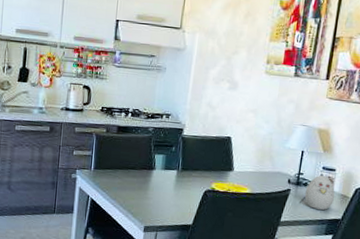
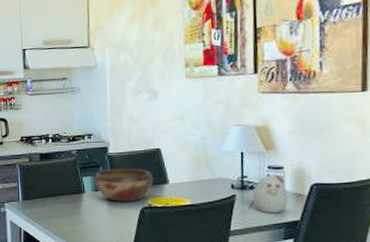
decorative bowl: none [165,150,221,184] -> present [94,168,154,203]

